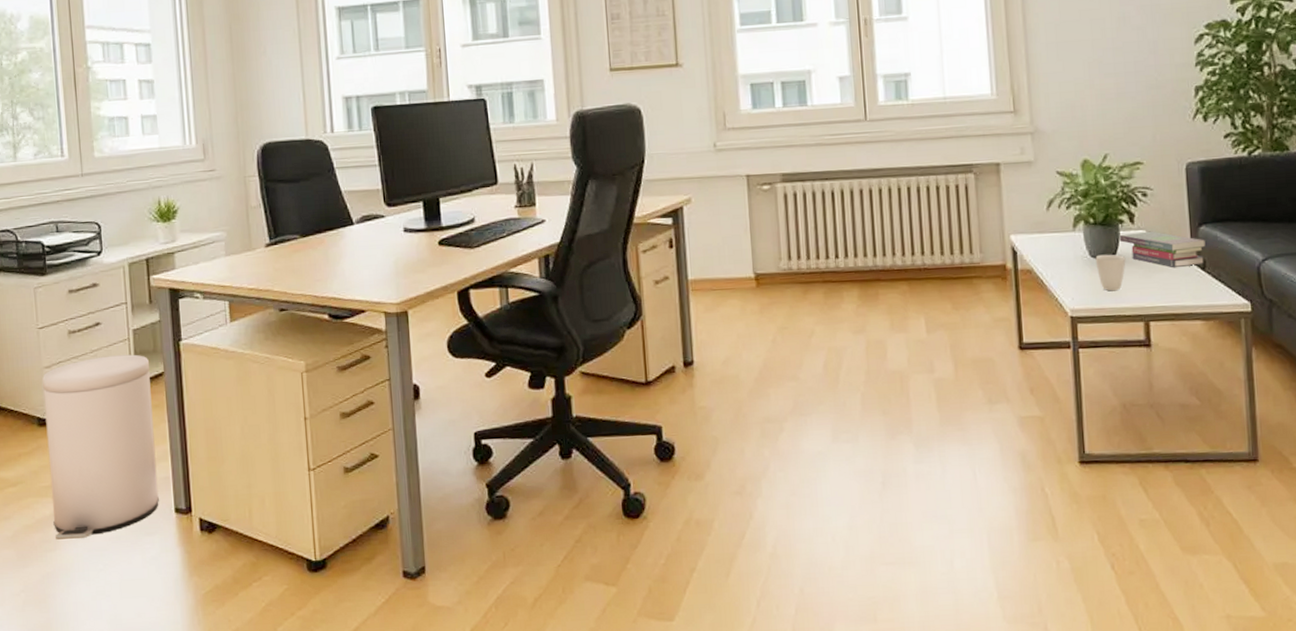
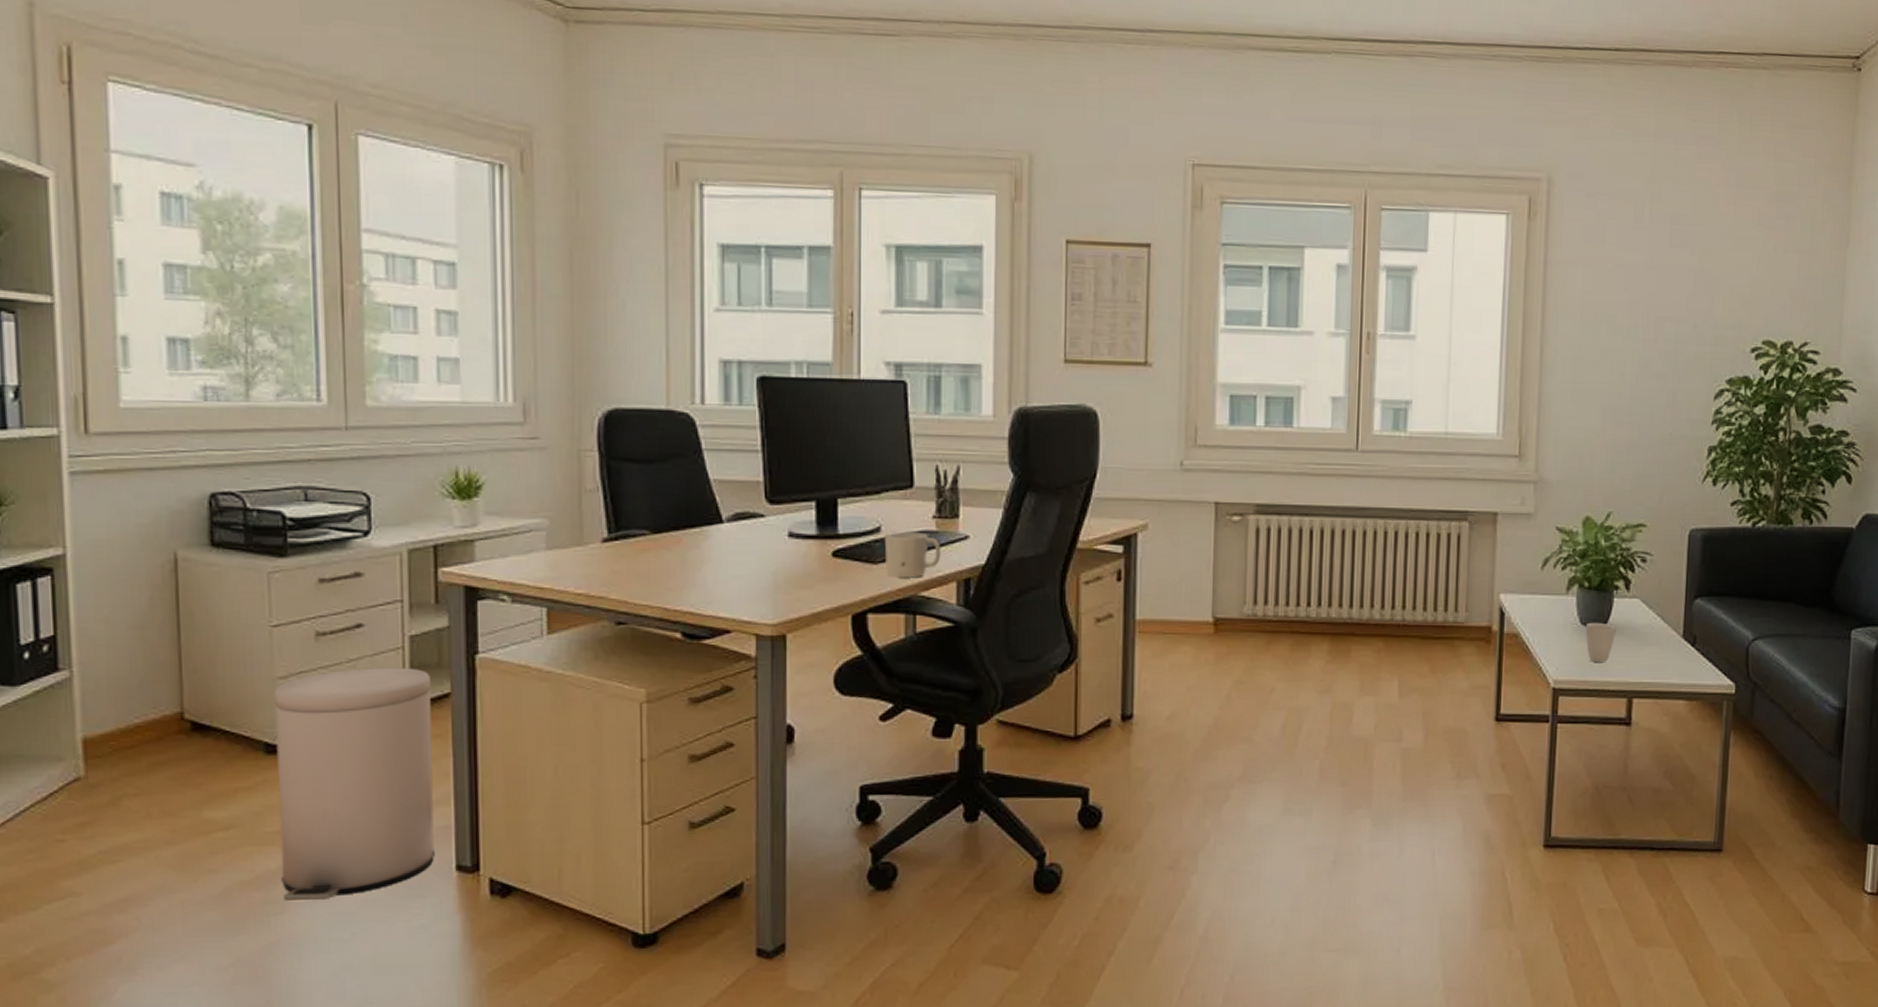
mug: none [478,220,524,259] -> present [884,531,942,578]
books: present [1119,231,1205,268] -> none [1612,600,1699,642]

